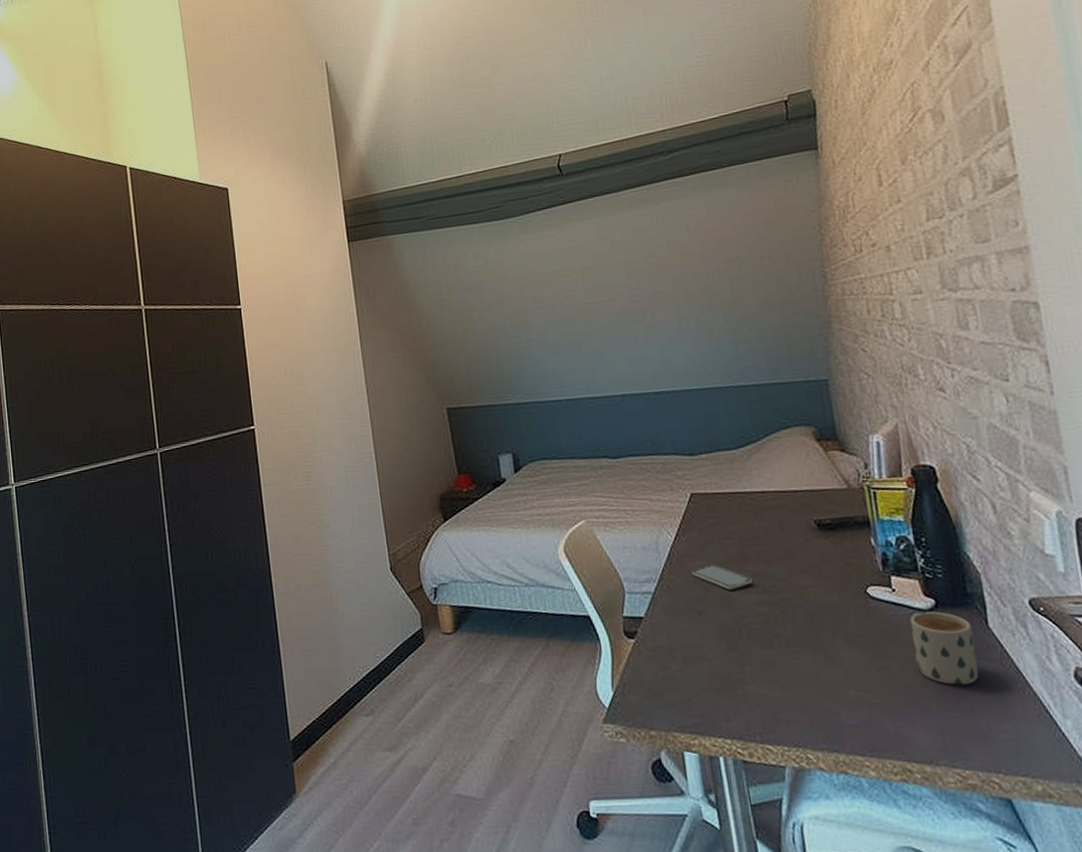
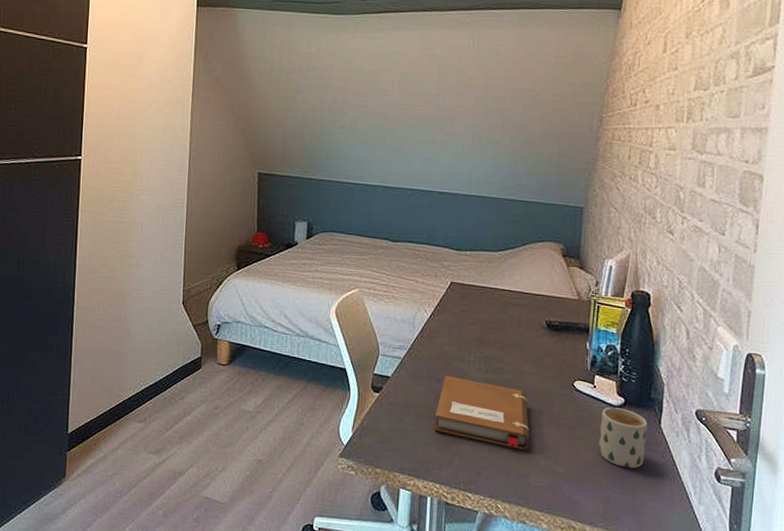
smartphone: present [692,564,752,590] -> none [438,342,485,366]
notebook: none [706,605,830,682] -> present [433,376,530,450]

